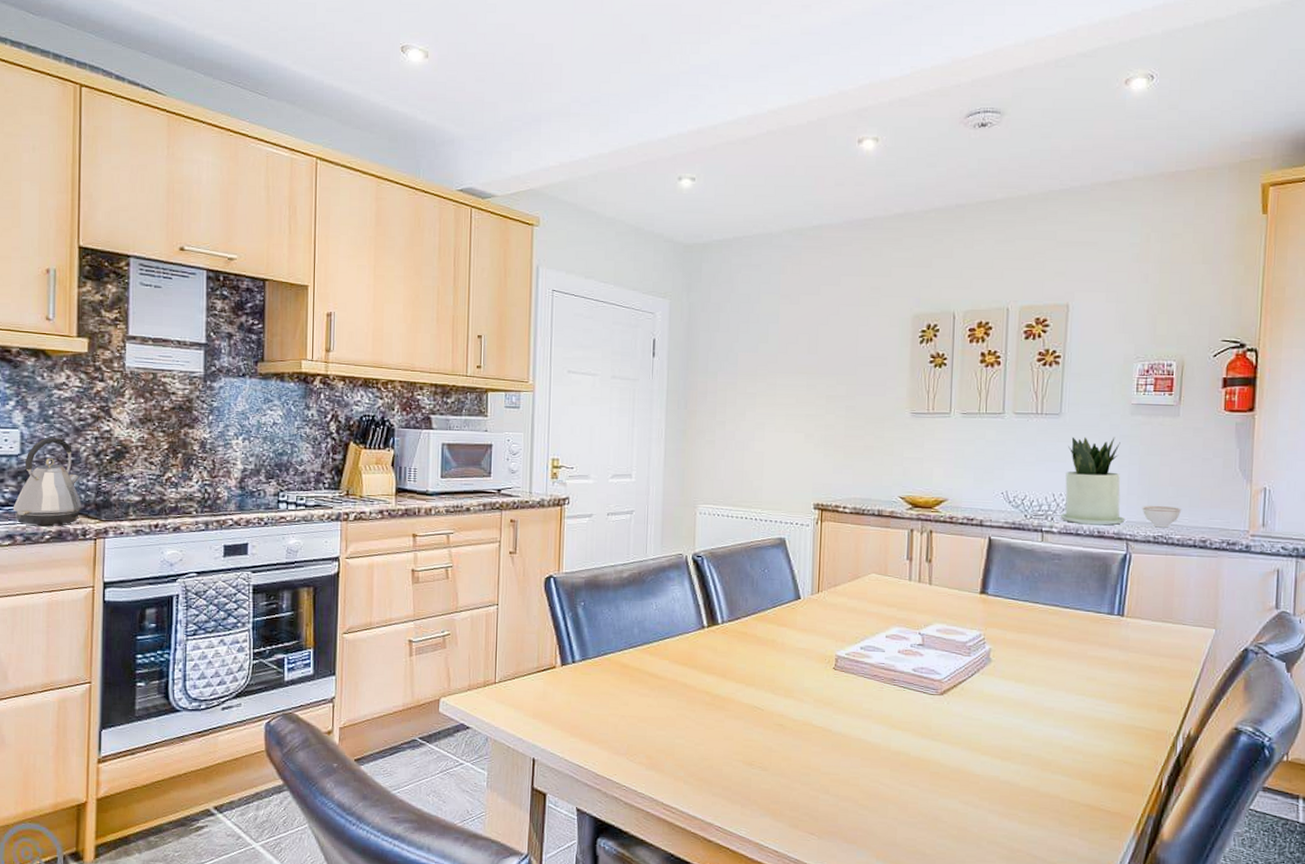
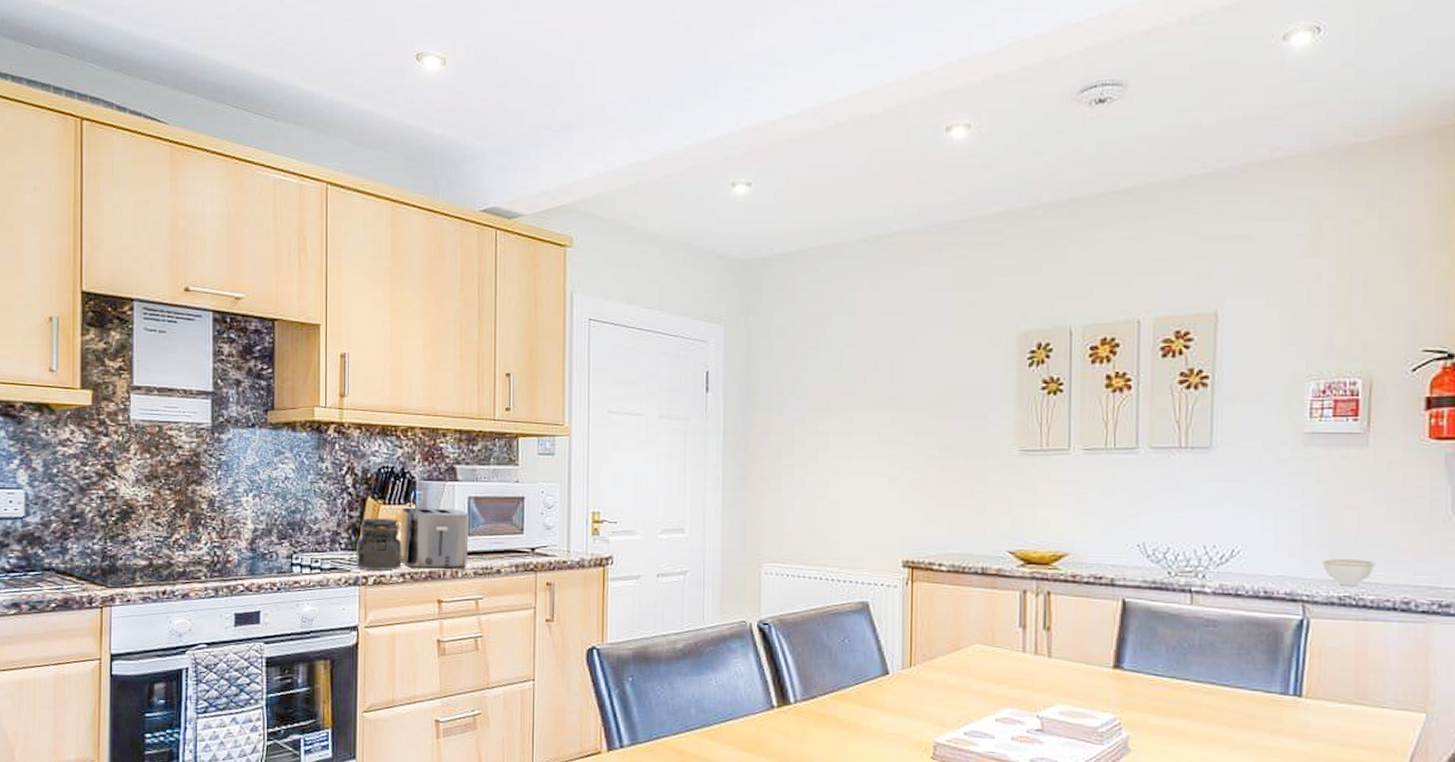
kettle: present [13,437,83,527] -> none [18,497,88,594]
jar: none [337,460,381,509] -> present [355,517,402,572]
toaster: none [379,452,442,508] -> present [400,507,469,570]
planter: present [1060,437,1126,526] -> none [1214,474,1300,584]

